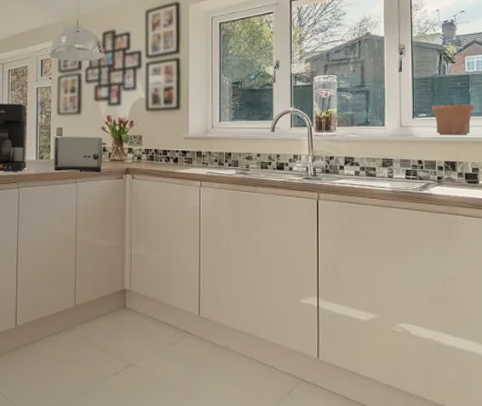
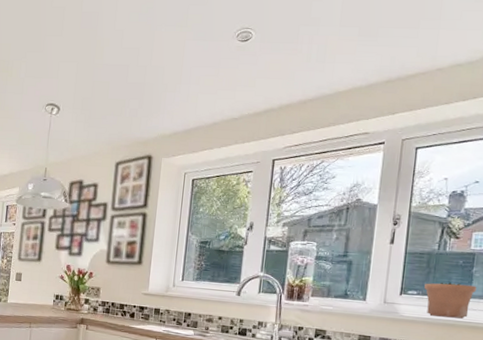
toaster: present [53,136,106,172] -> none [9,281,64,319]

